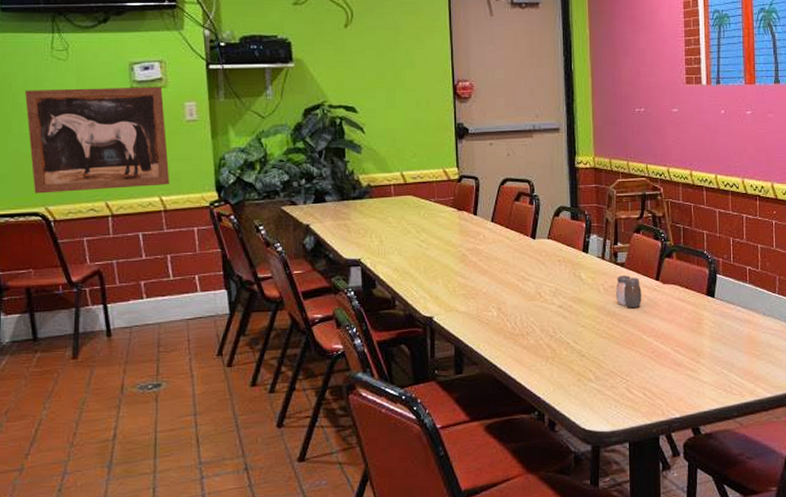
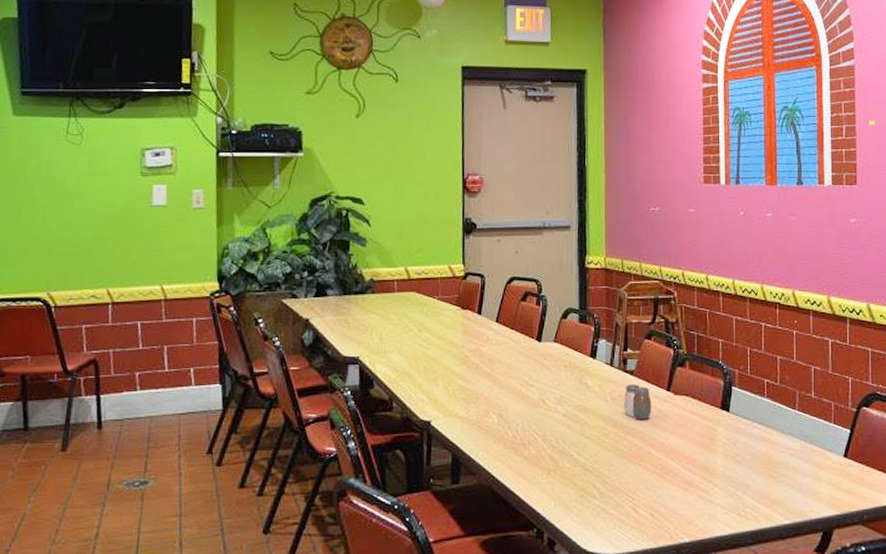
wall art: present [25,86,170,194] -> none [37,173,173,279]

